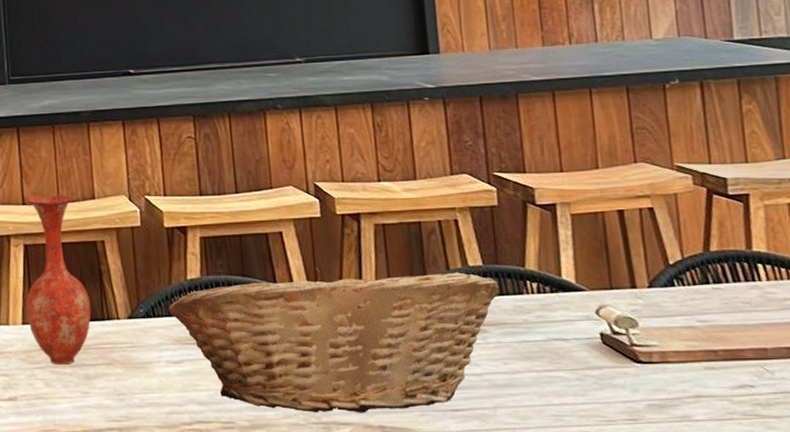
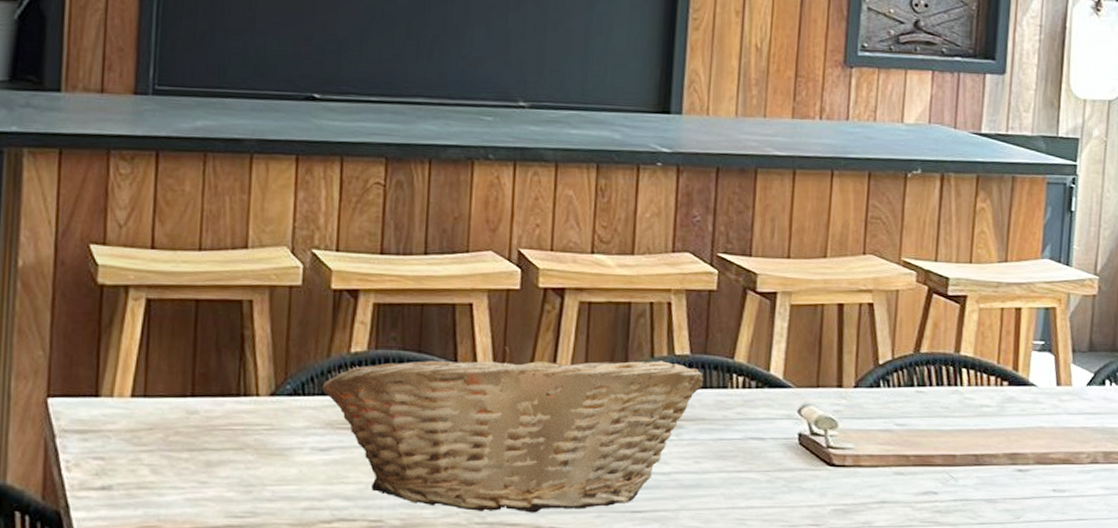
vase: present [25,195,91,365] -> none [138,239,225,448]

